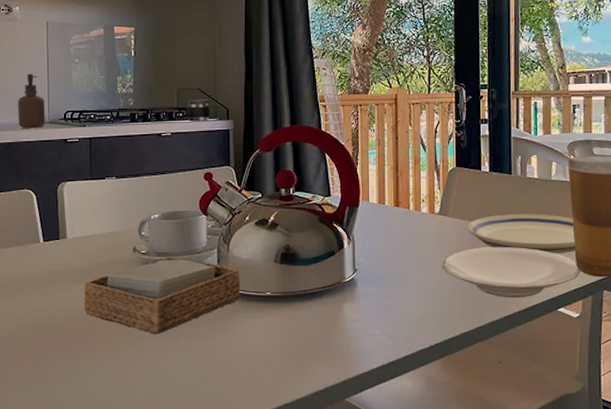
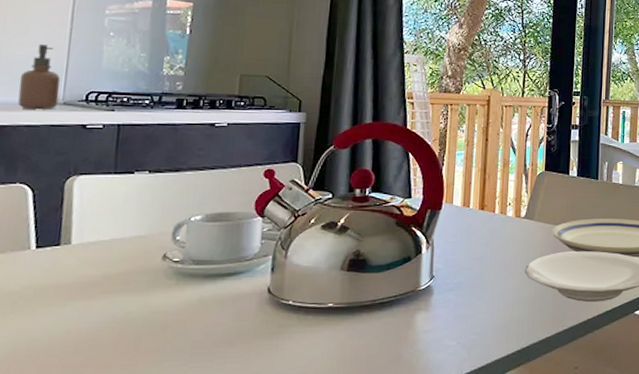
napkin holder: present [84,256,241,335] -> none [84,264,298,358]
jar: present [187,99,211,122] -> none [250,87,280,113]

